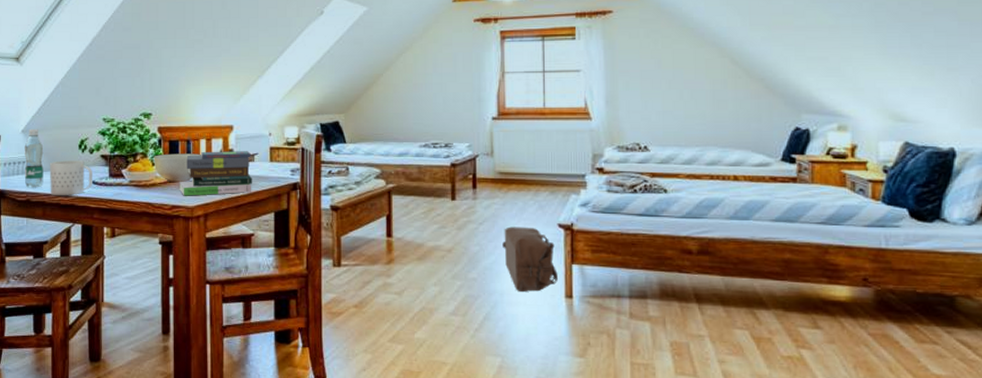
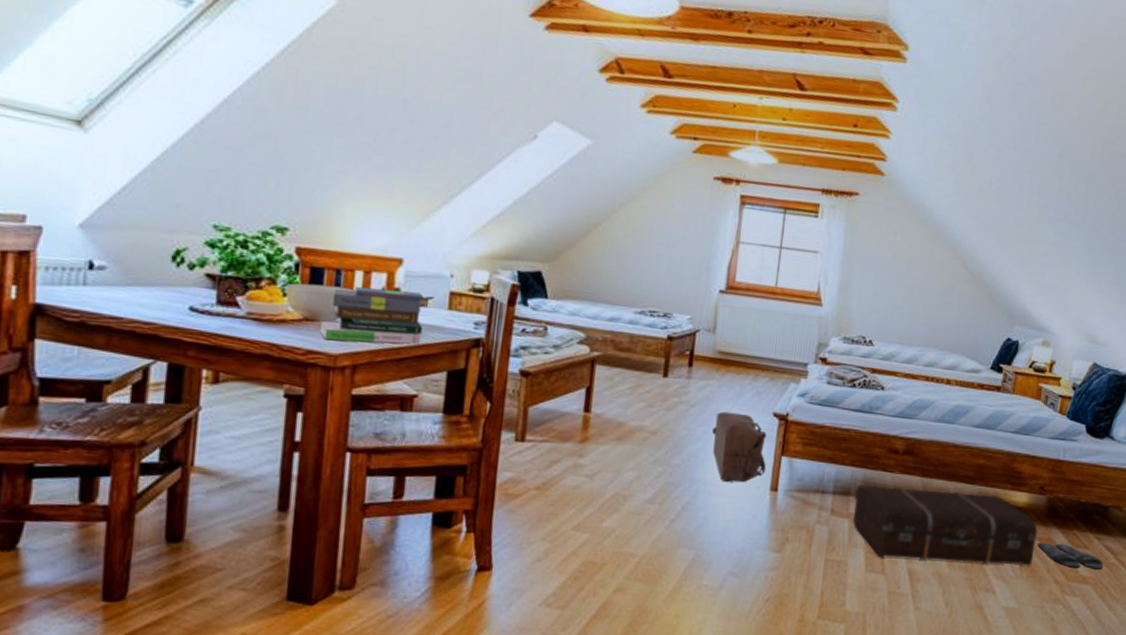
bottle: present [24,128,44,188] -> none [79,224,115,307]
mug: present [50,160,92,196] -> none [120,273,191,323]
suitcase: none [652,287,870,365] -> present [853,484,1038,566]
slippers: none [871,338,960,367] -> present [1037,542,1103,570]

